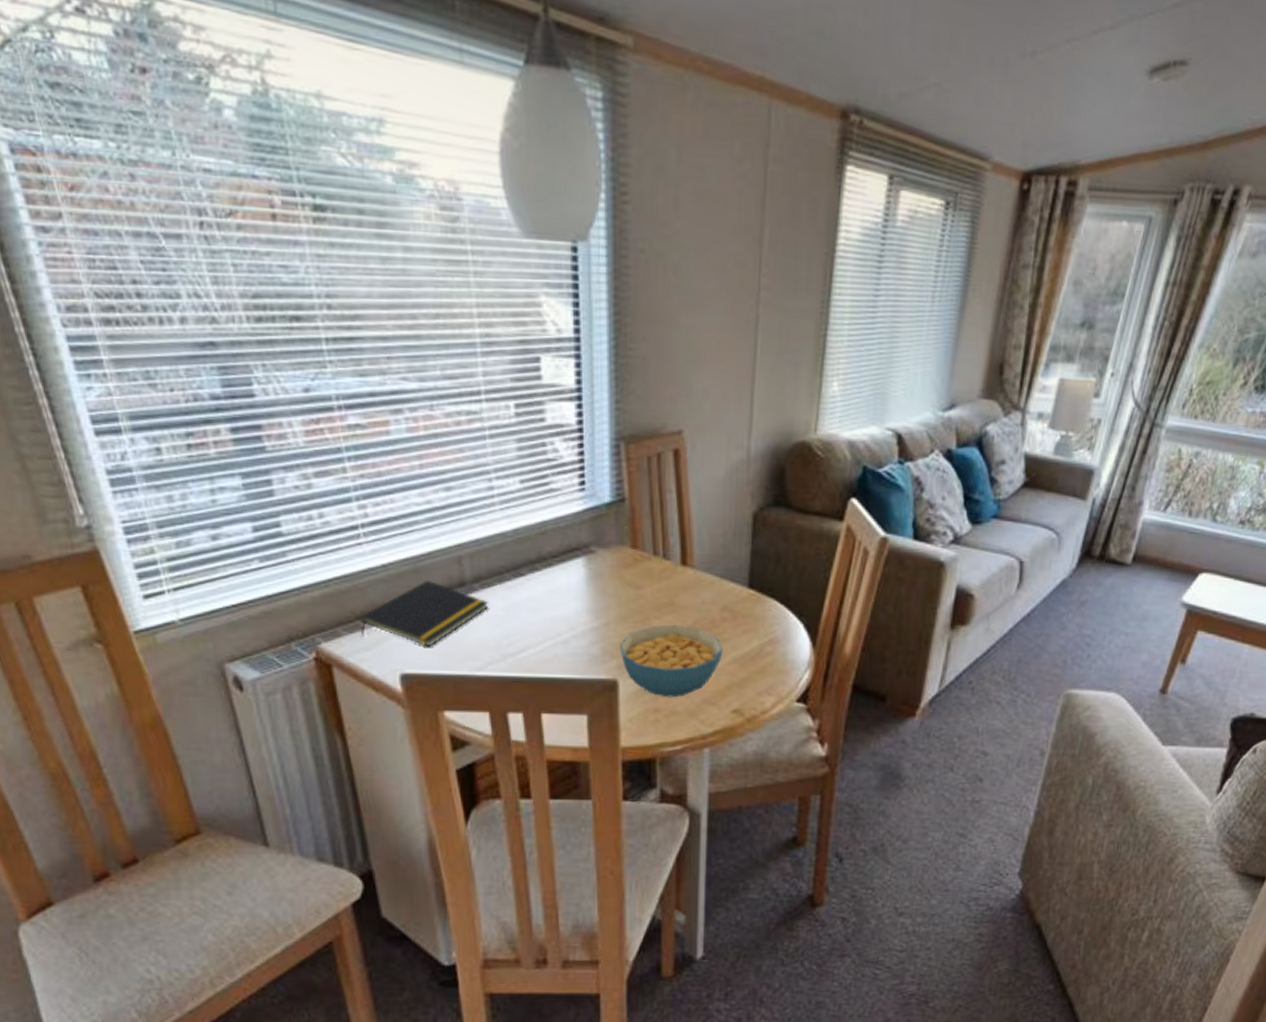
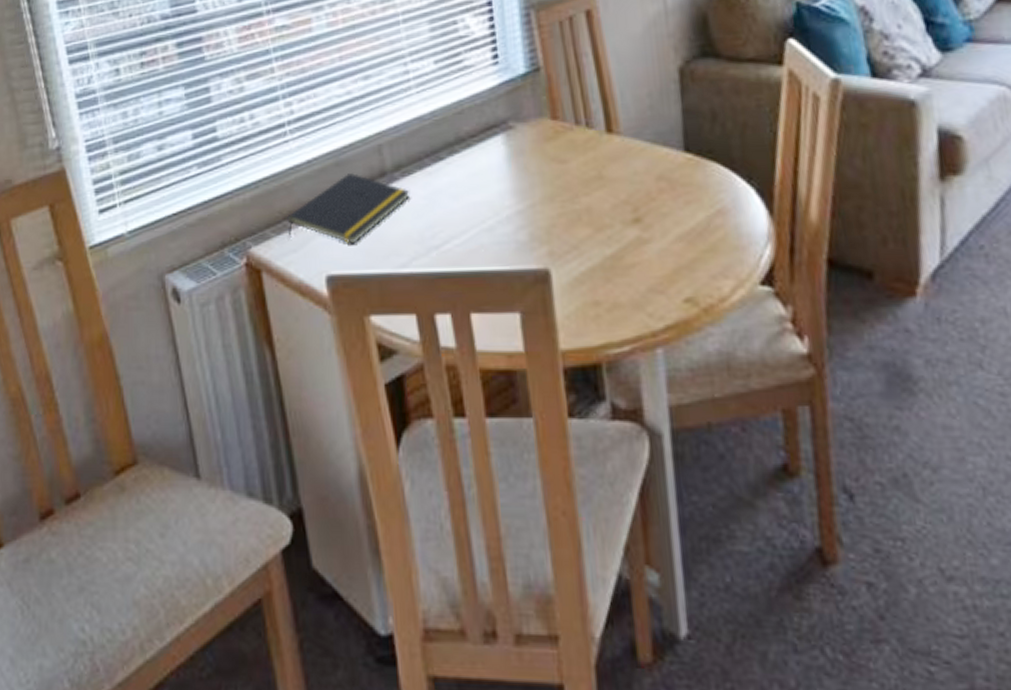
cereal bowl: present [620,624,723,698] -> none [548,200,665,288]

